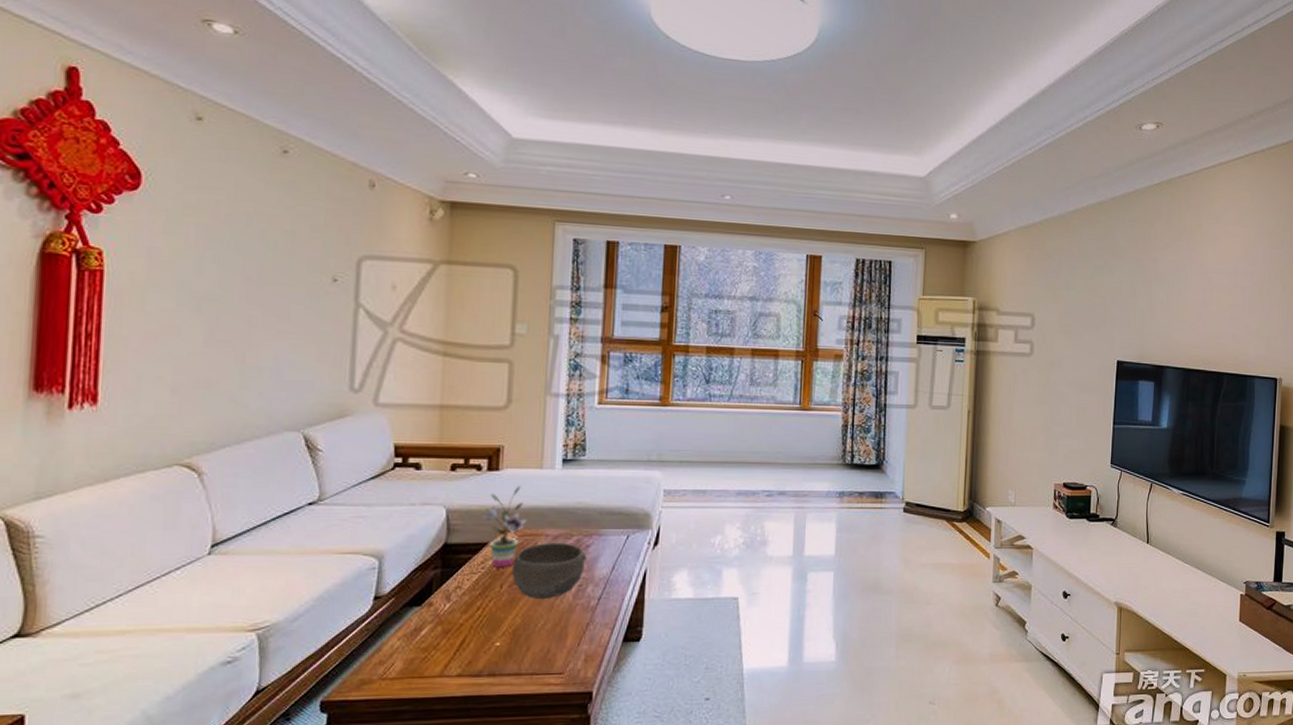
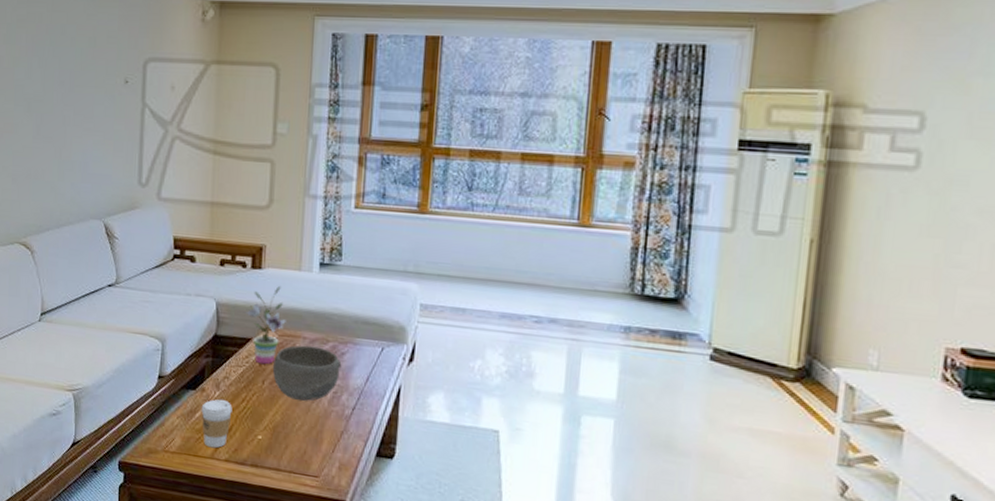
coffee cup: none [428,611,466,665] -> present [201,398,232,448]

